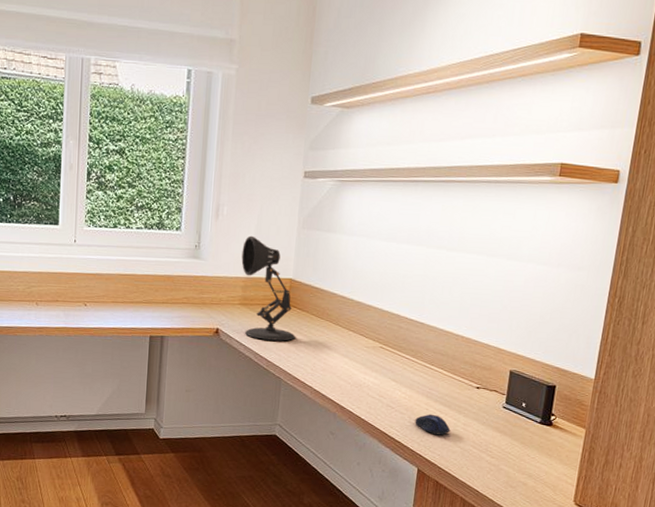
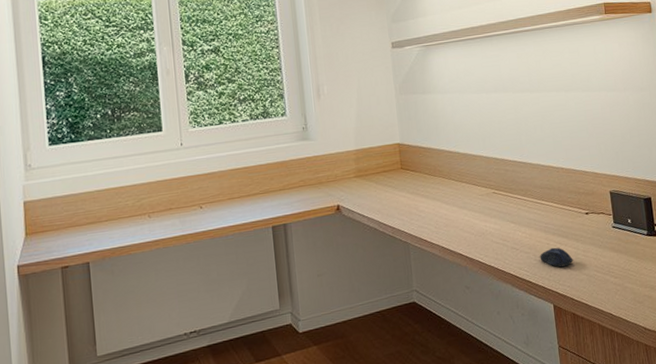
desk lamp: present [241,235,295,341] -> none [348,109,414,208]

